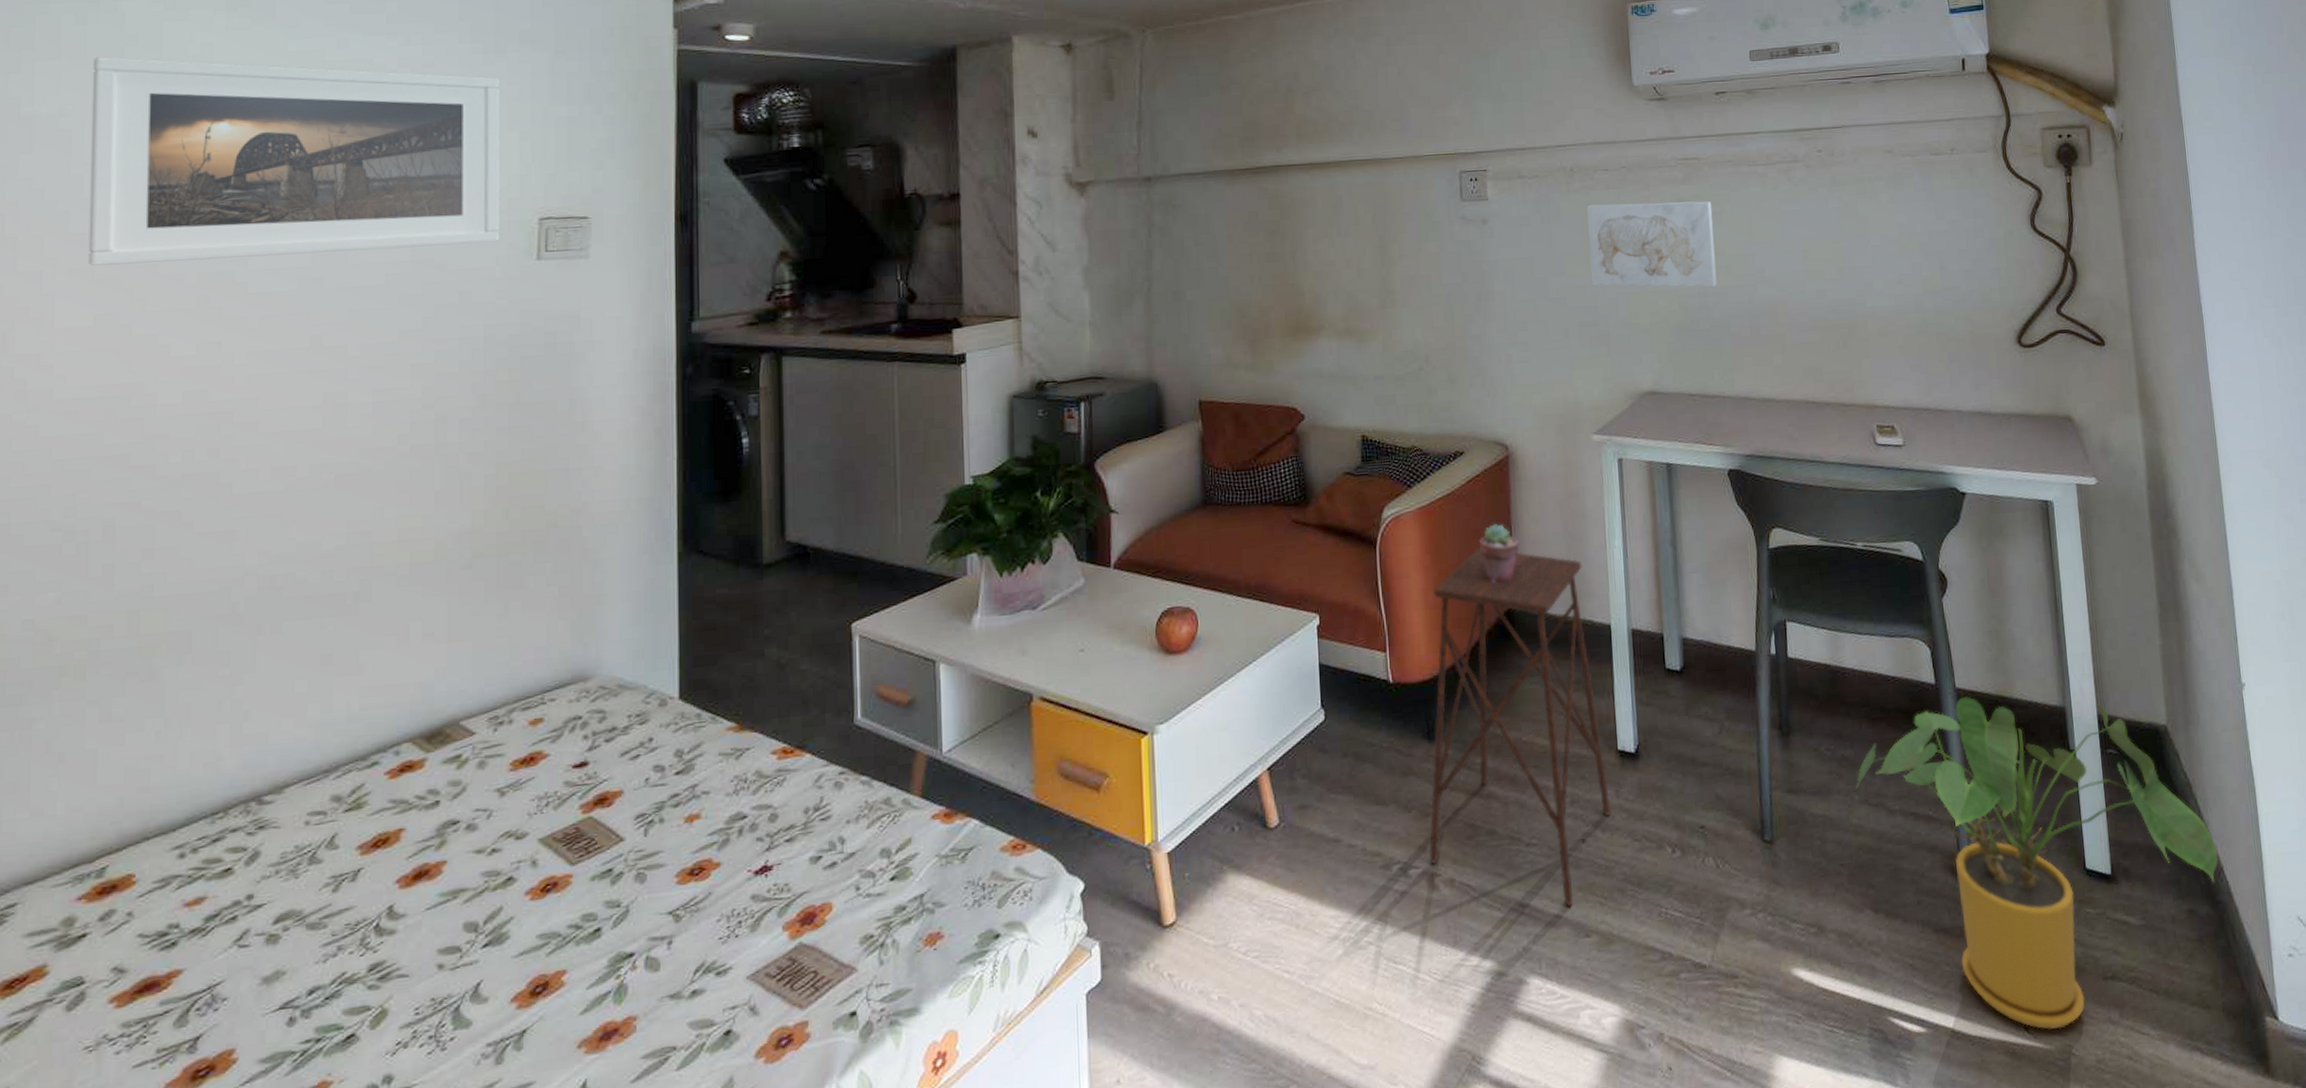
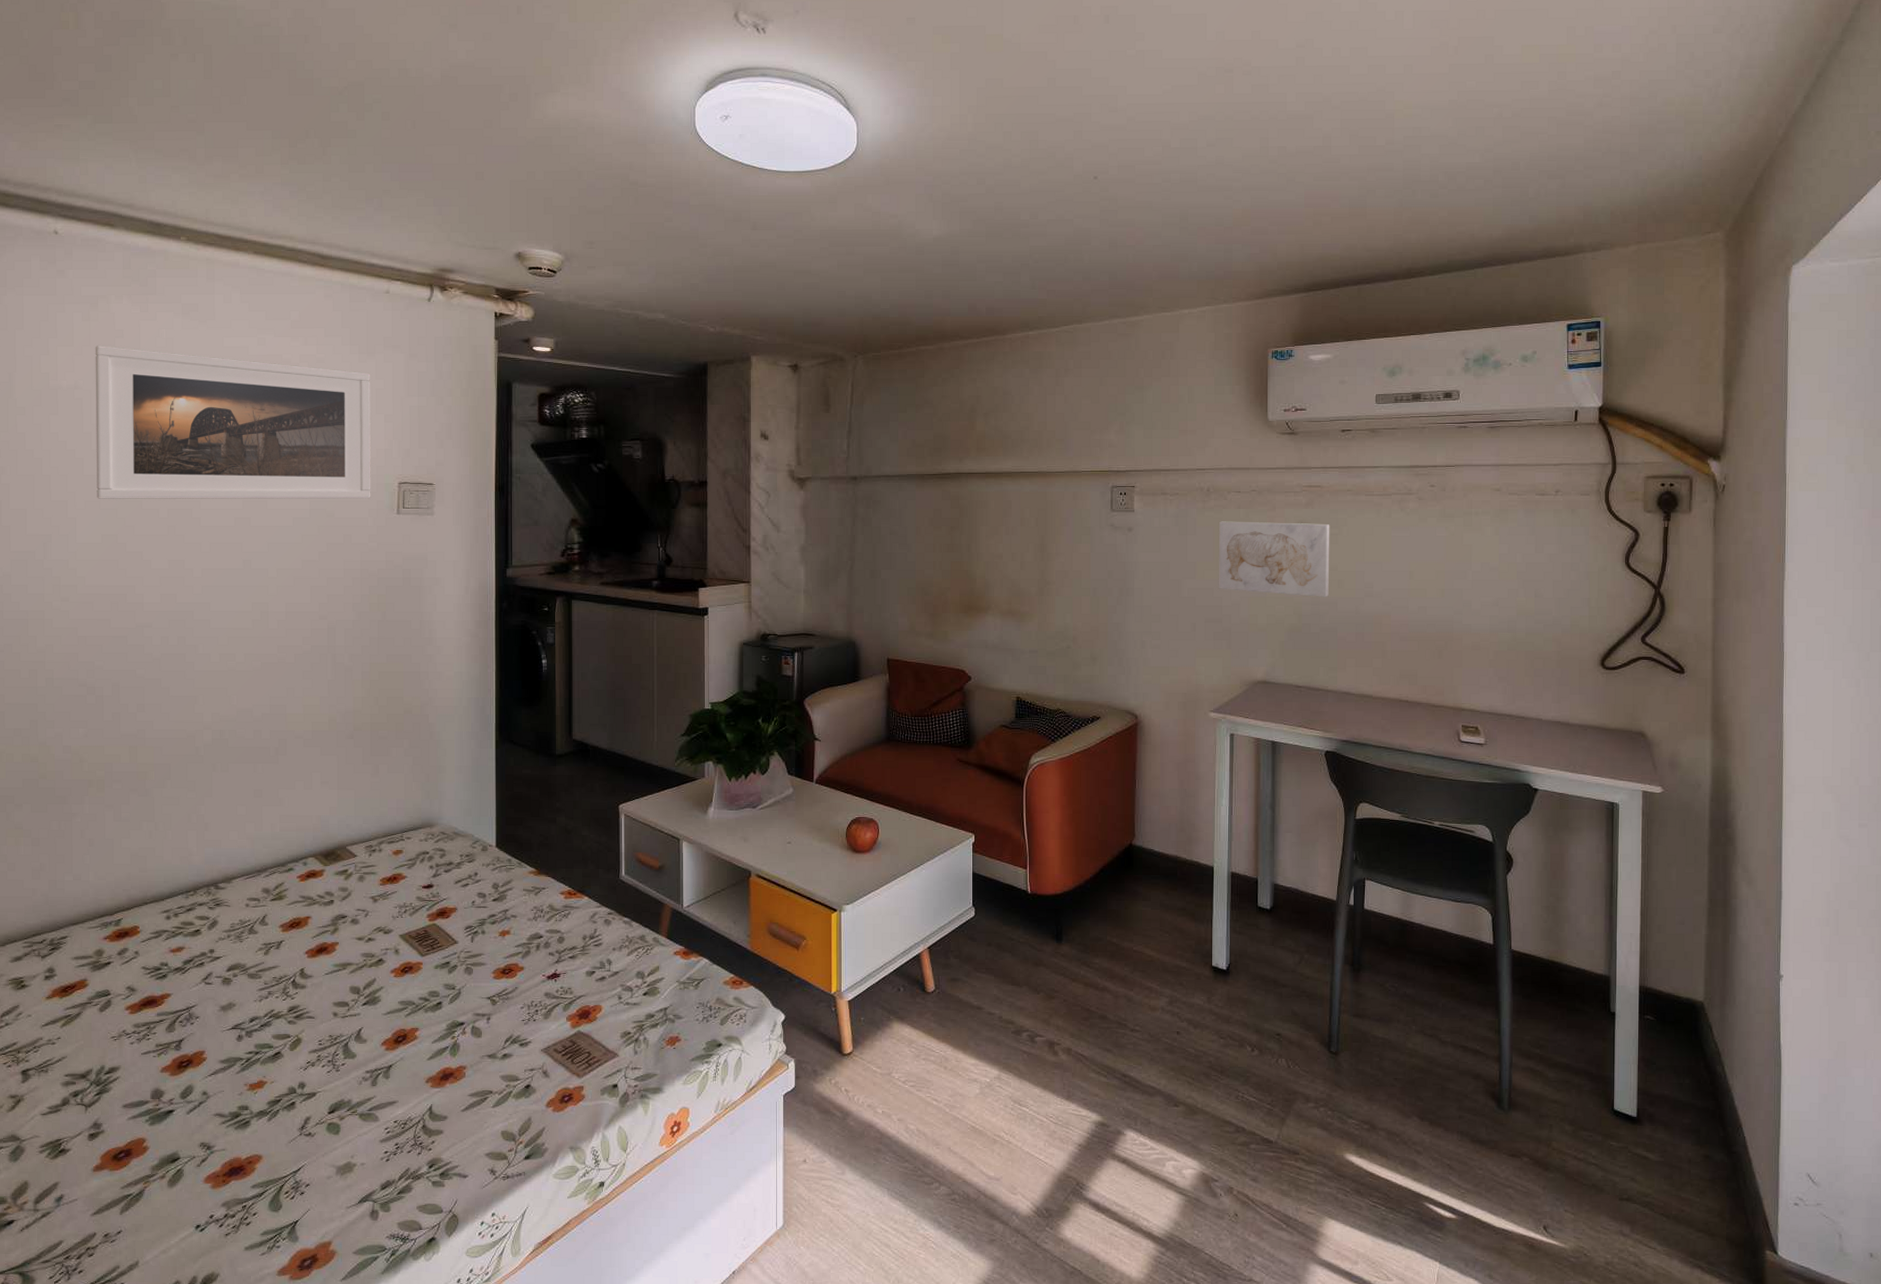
side table: present [1429,547,1612,907] -> none [1053,794,1203,1082]
potted succulent: present [1479,524,1520,583] -> none [1109,777,1141,825]
house plant: present [1856,696,2218,1030] -> none [1414,958,1738,1233]

